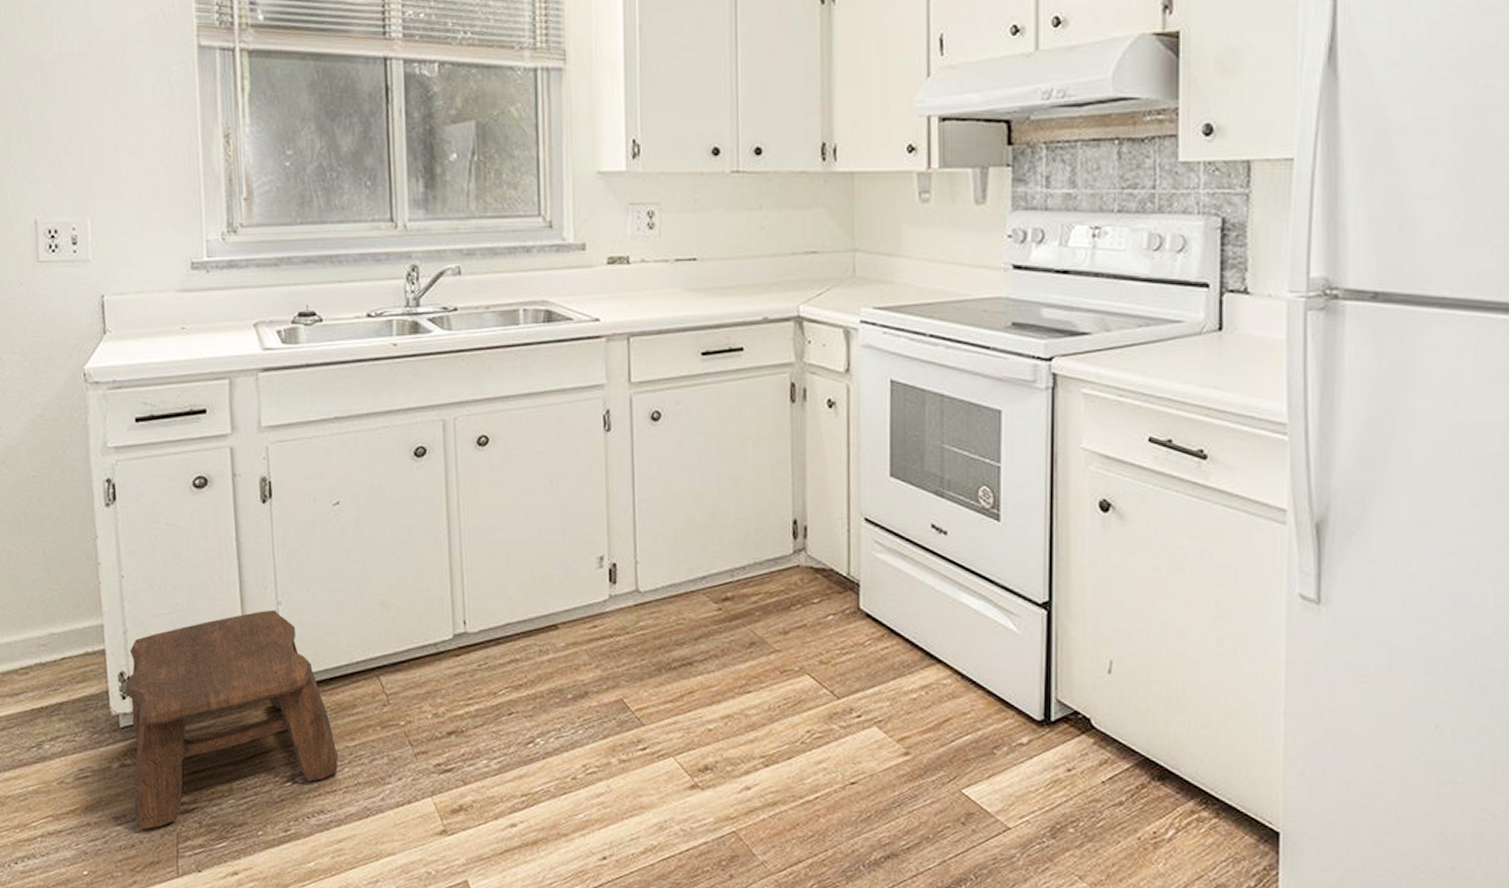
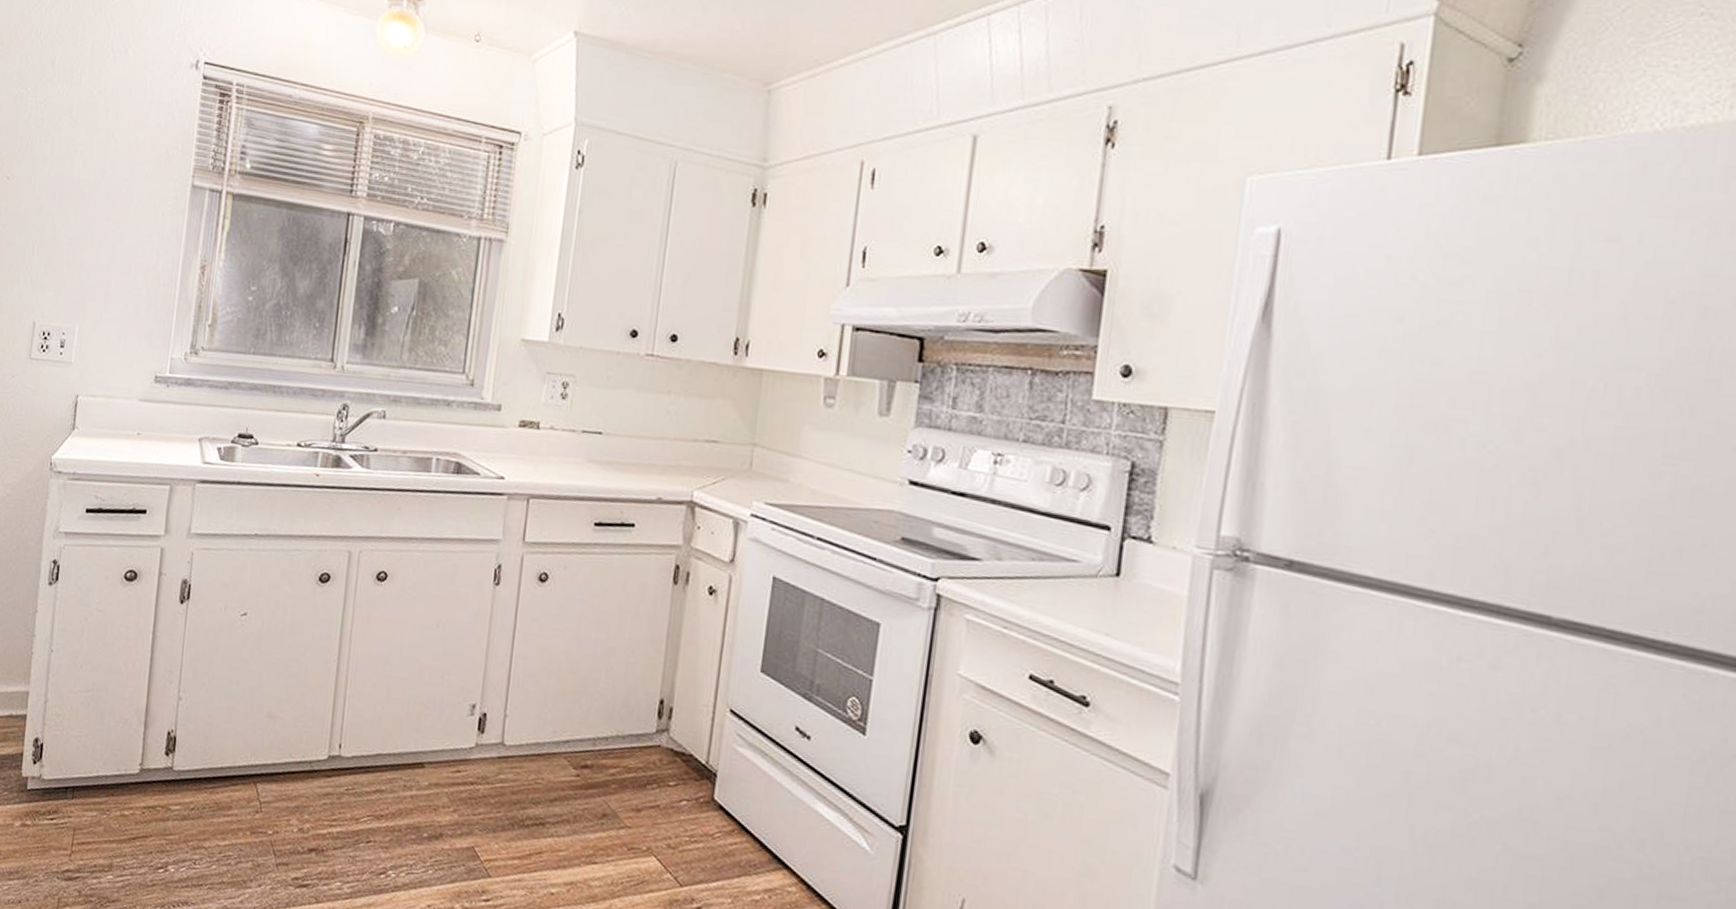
stool: present [125,609,339,830] -> none [25,702,209,889]

